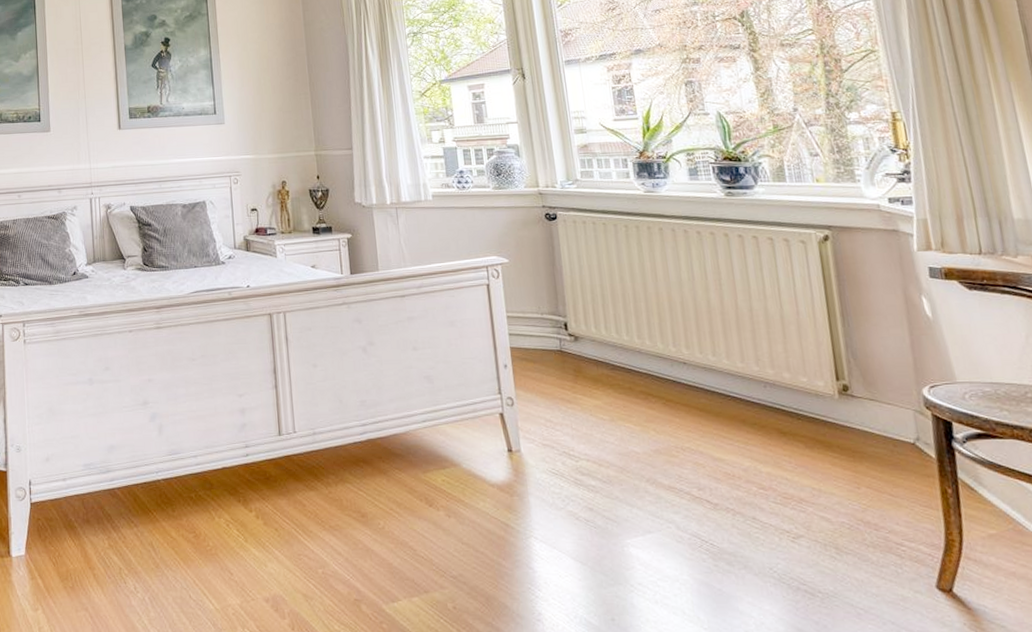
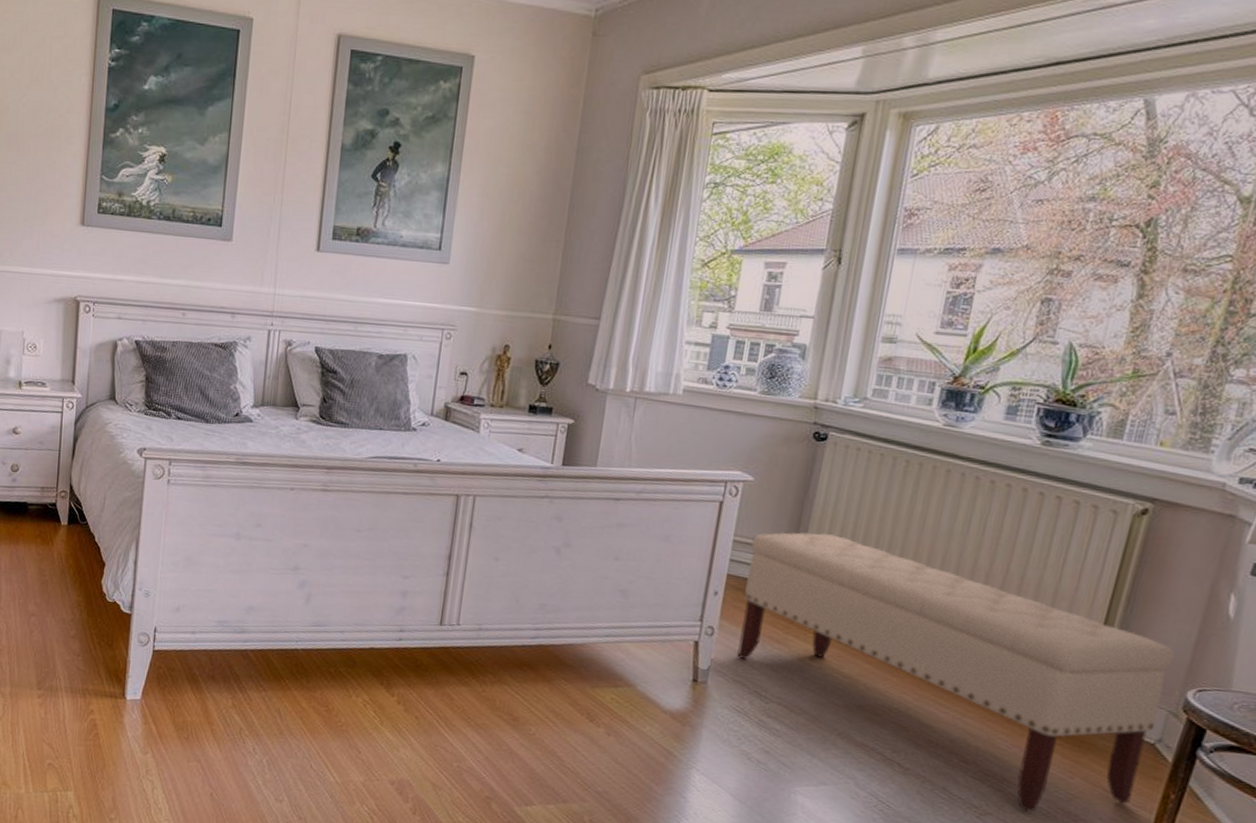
bench: none [522,298,916,528] -> present [737,532,1175,812]

